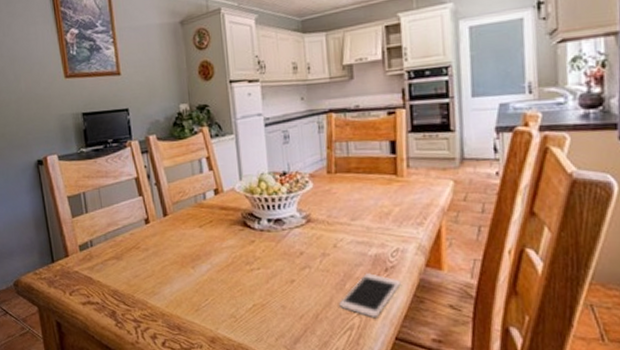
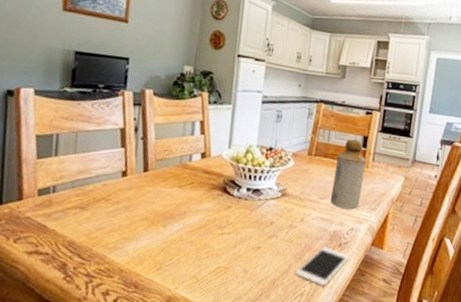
bottle: none [362,146,401,227] -> present [330,138,367,209]

